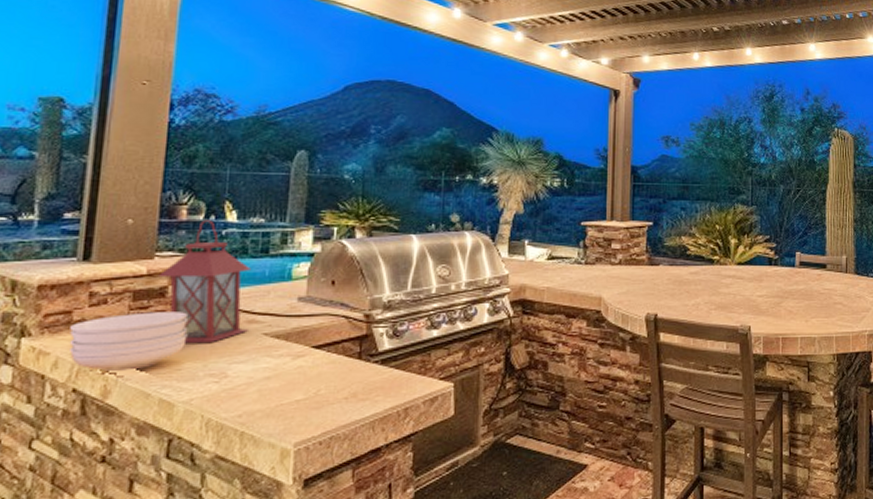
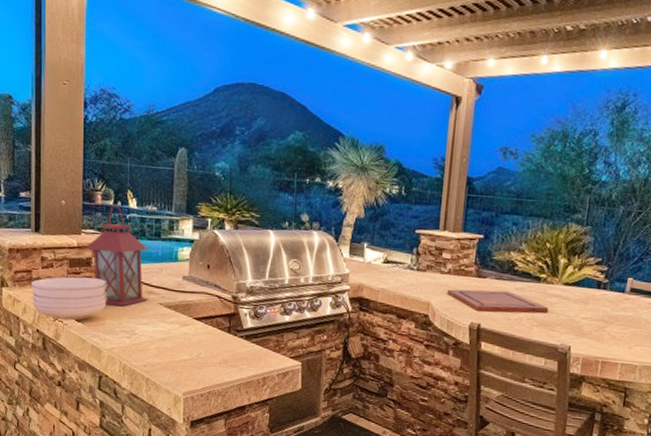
cutting board: none [619,277,725,301] -> present [447,289,549,314]

